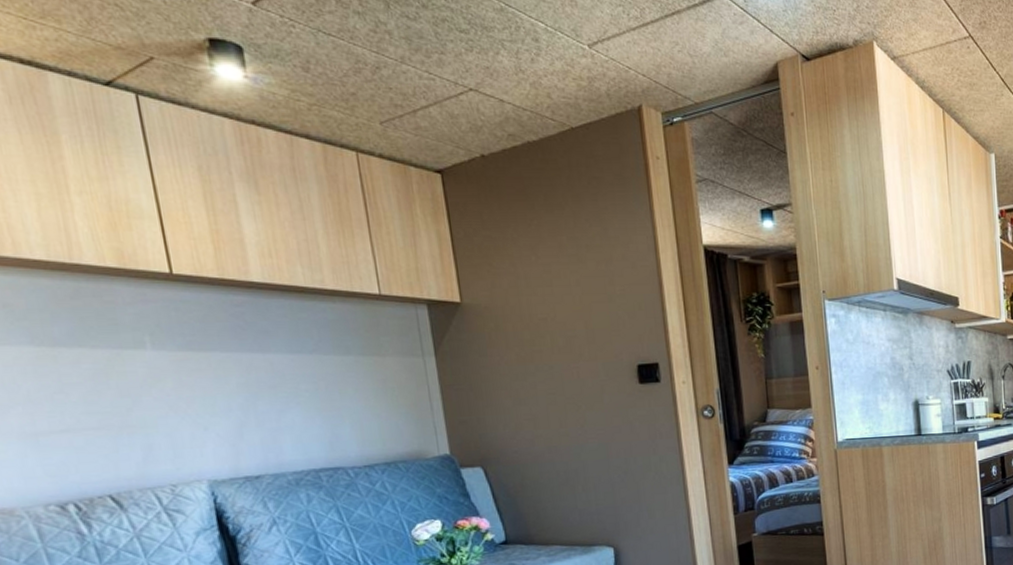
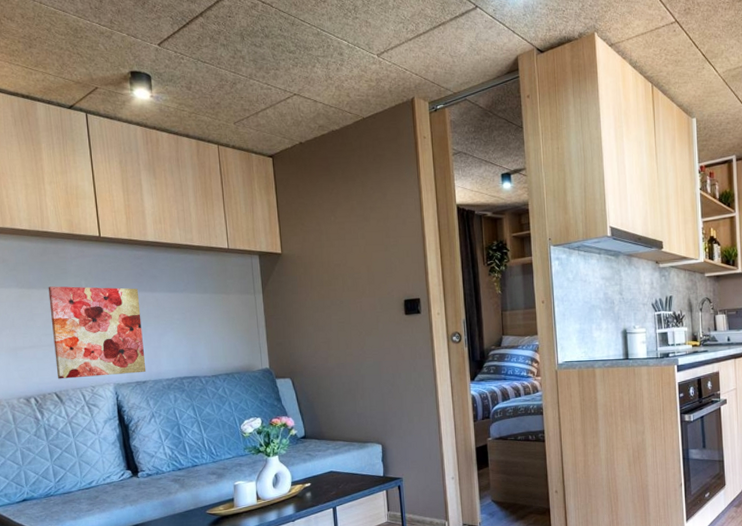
wall art: none [86,343,260,476] -> present [48,286,147,379]

